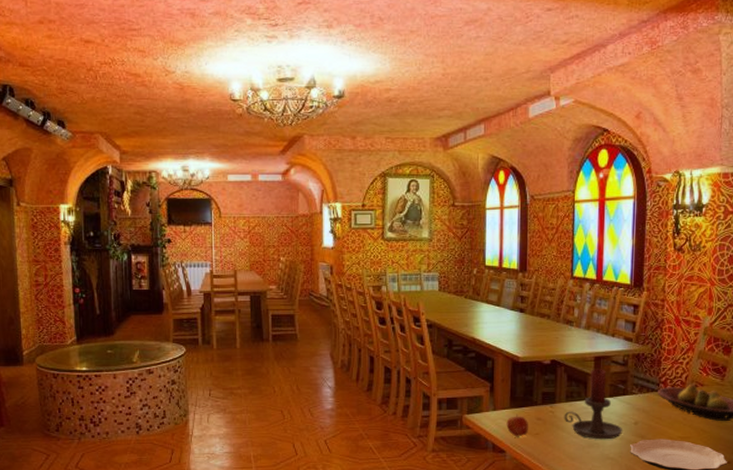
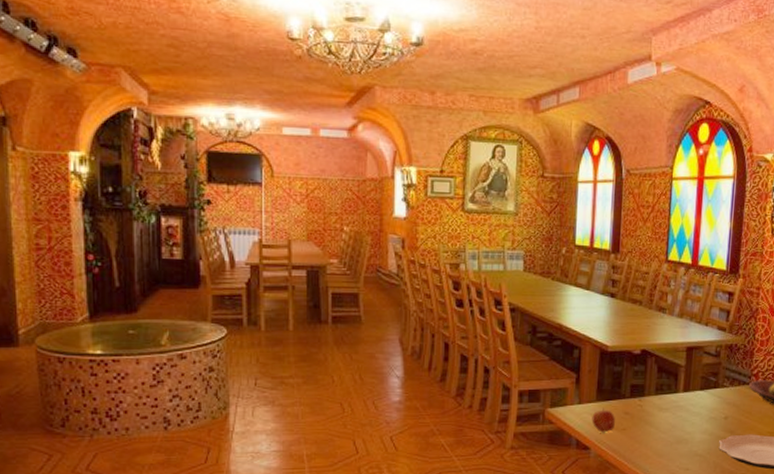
candle holder: present [564,368,623,440] -> none [652,359,713,435]

